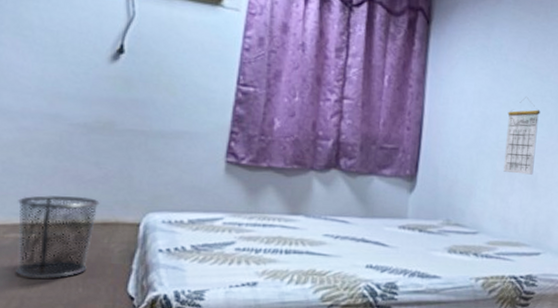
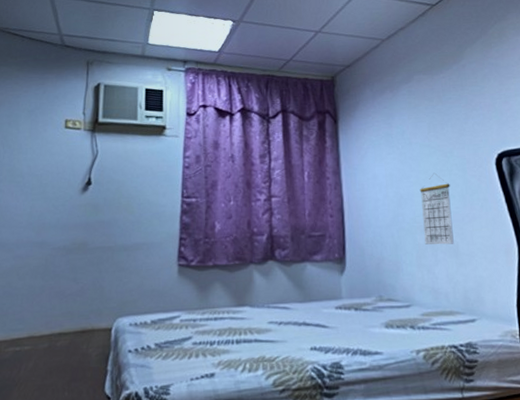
waste bin: present [16,195,100,279] -> none [15,309,79,386]

